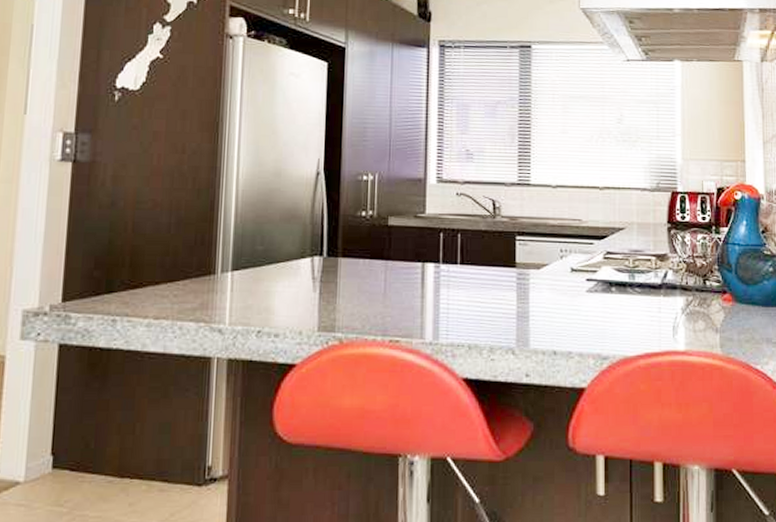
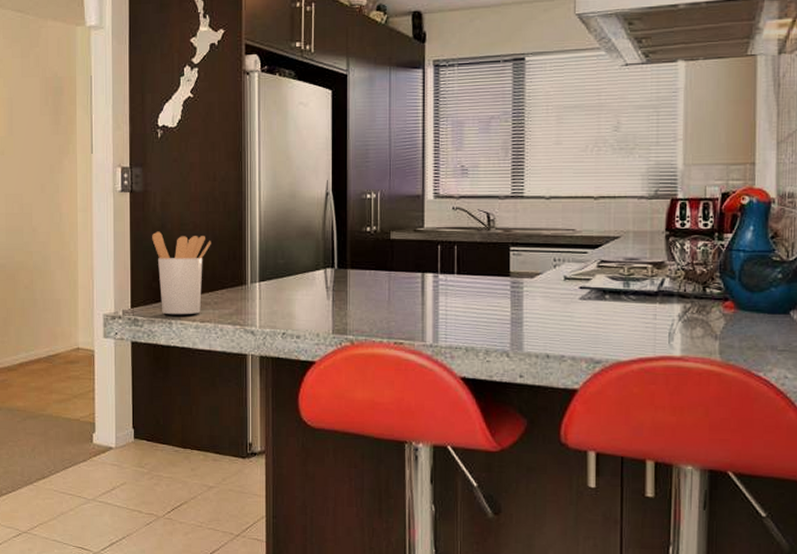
utensil holder: none [97,209,174,311] -> present [152,231,211,315]

